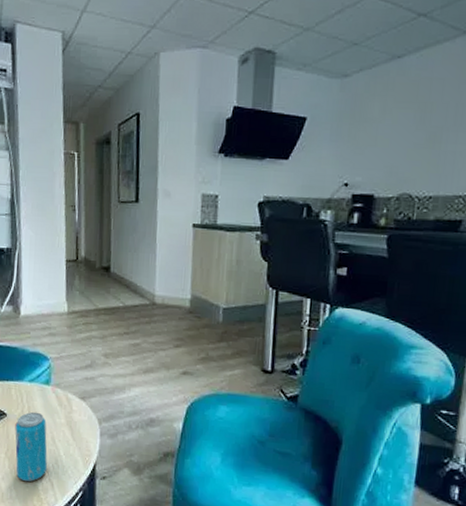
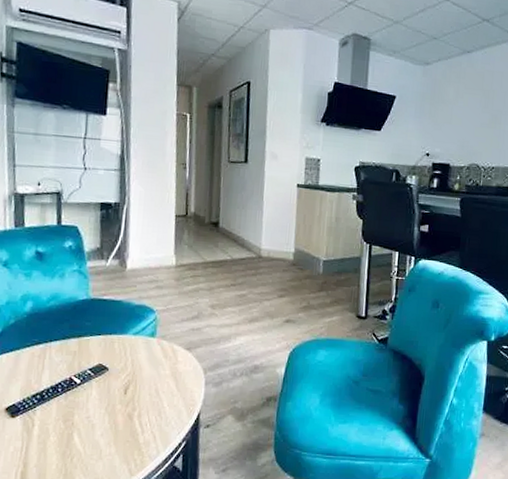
beverage can: present [15,411,47,482] -> none [116,364,151,437]

